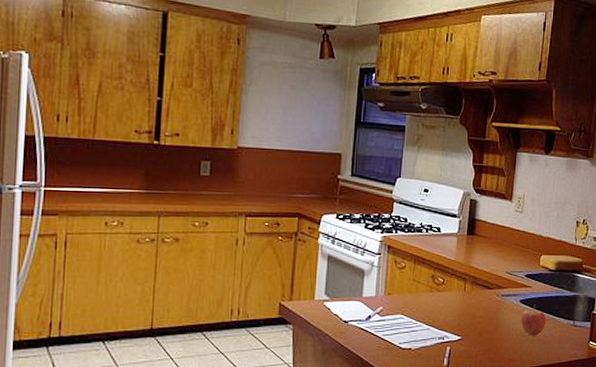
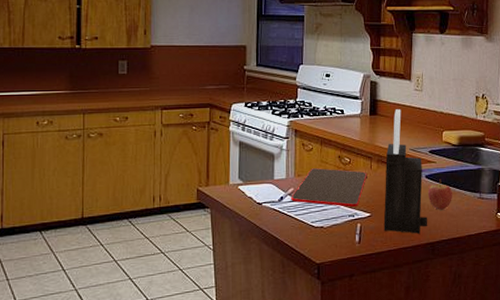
cutting board: none [378,287,461,329] -> present [290,168,367,207]
knife block: none [473,230,520,359] -> present [383,109,428,234]

